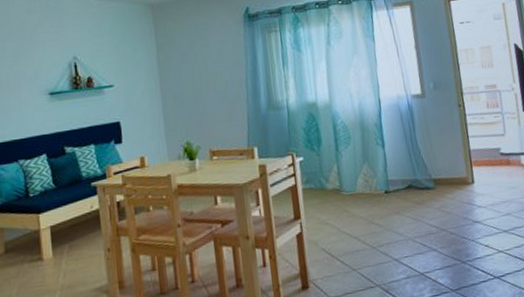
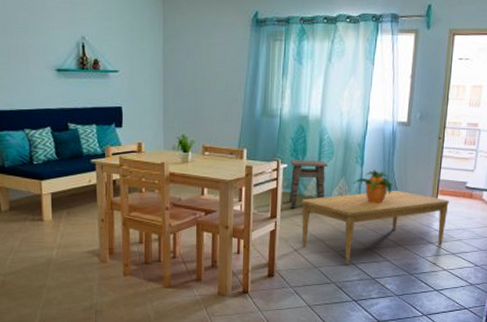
side table: none [306,147,350,206] -> present [289,160,328,208]
coffee table: none [325,167,491,260] -> present [301,190,449,263]
potted plant: none [377,148,422,187] -> present [352,169,394,204]

